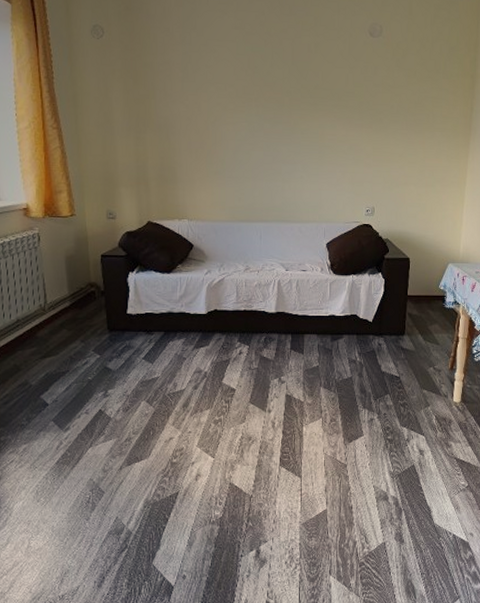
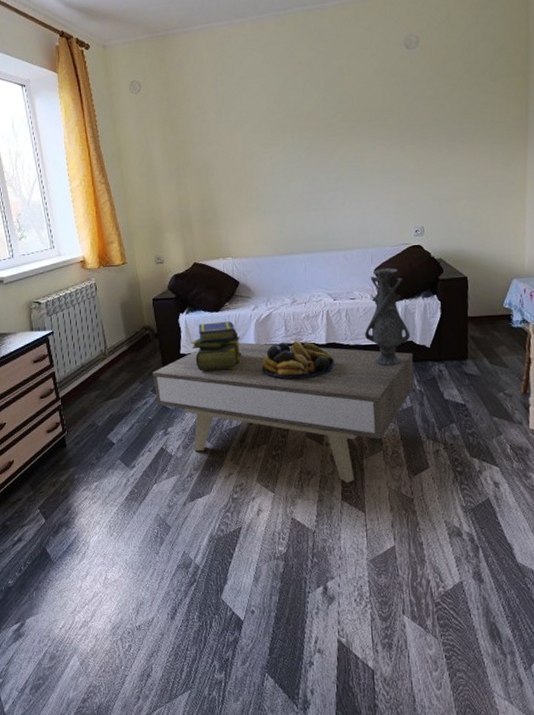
coffee table: none [96,305,356,449] -> present [153,342,414,483]
stack of books: none [139,284,192,333] -> present [191,321,242,372]
fruit bowl: none [211,307,283,345] -> present [262,340,335,379]
vase: none [312,244,355,337] -> present [364,268,411,365]

